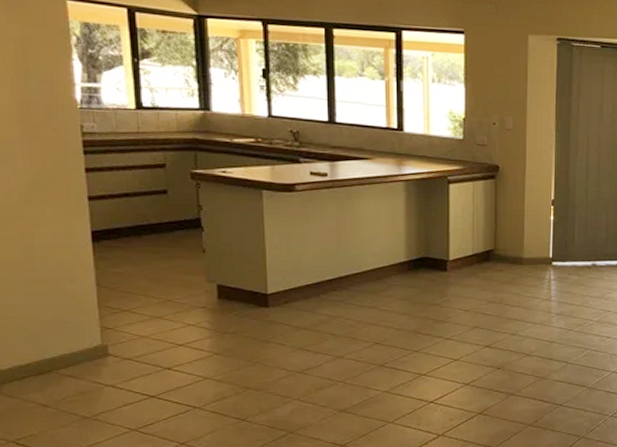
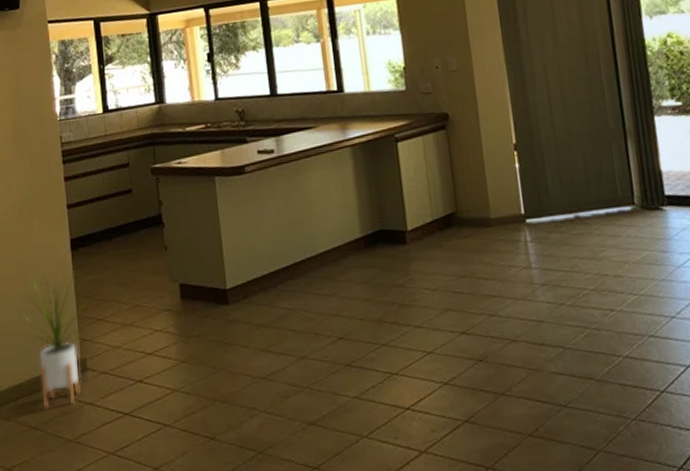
house plant: none [27,259,113,388] -> present [20,269,90,408]

